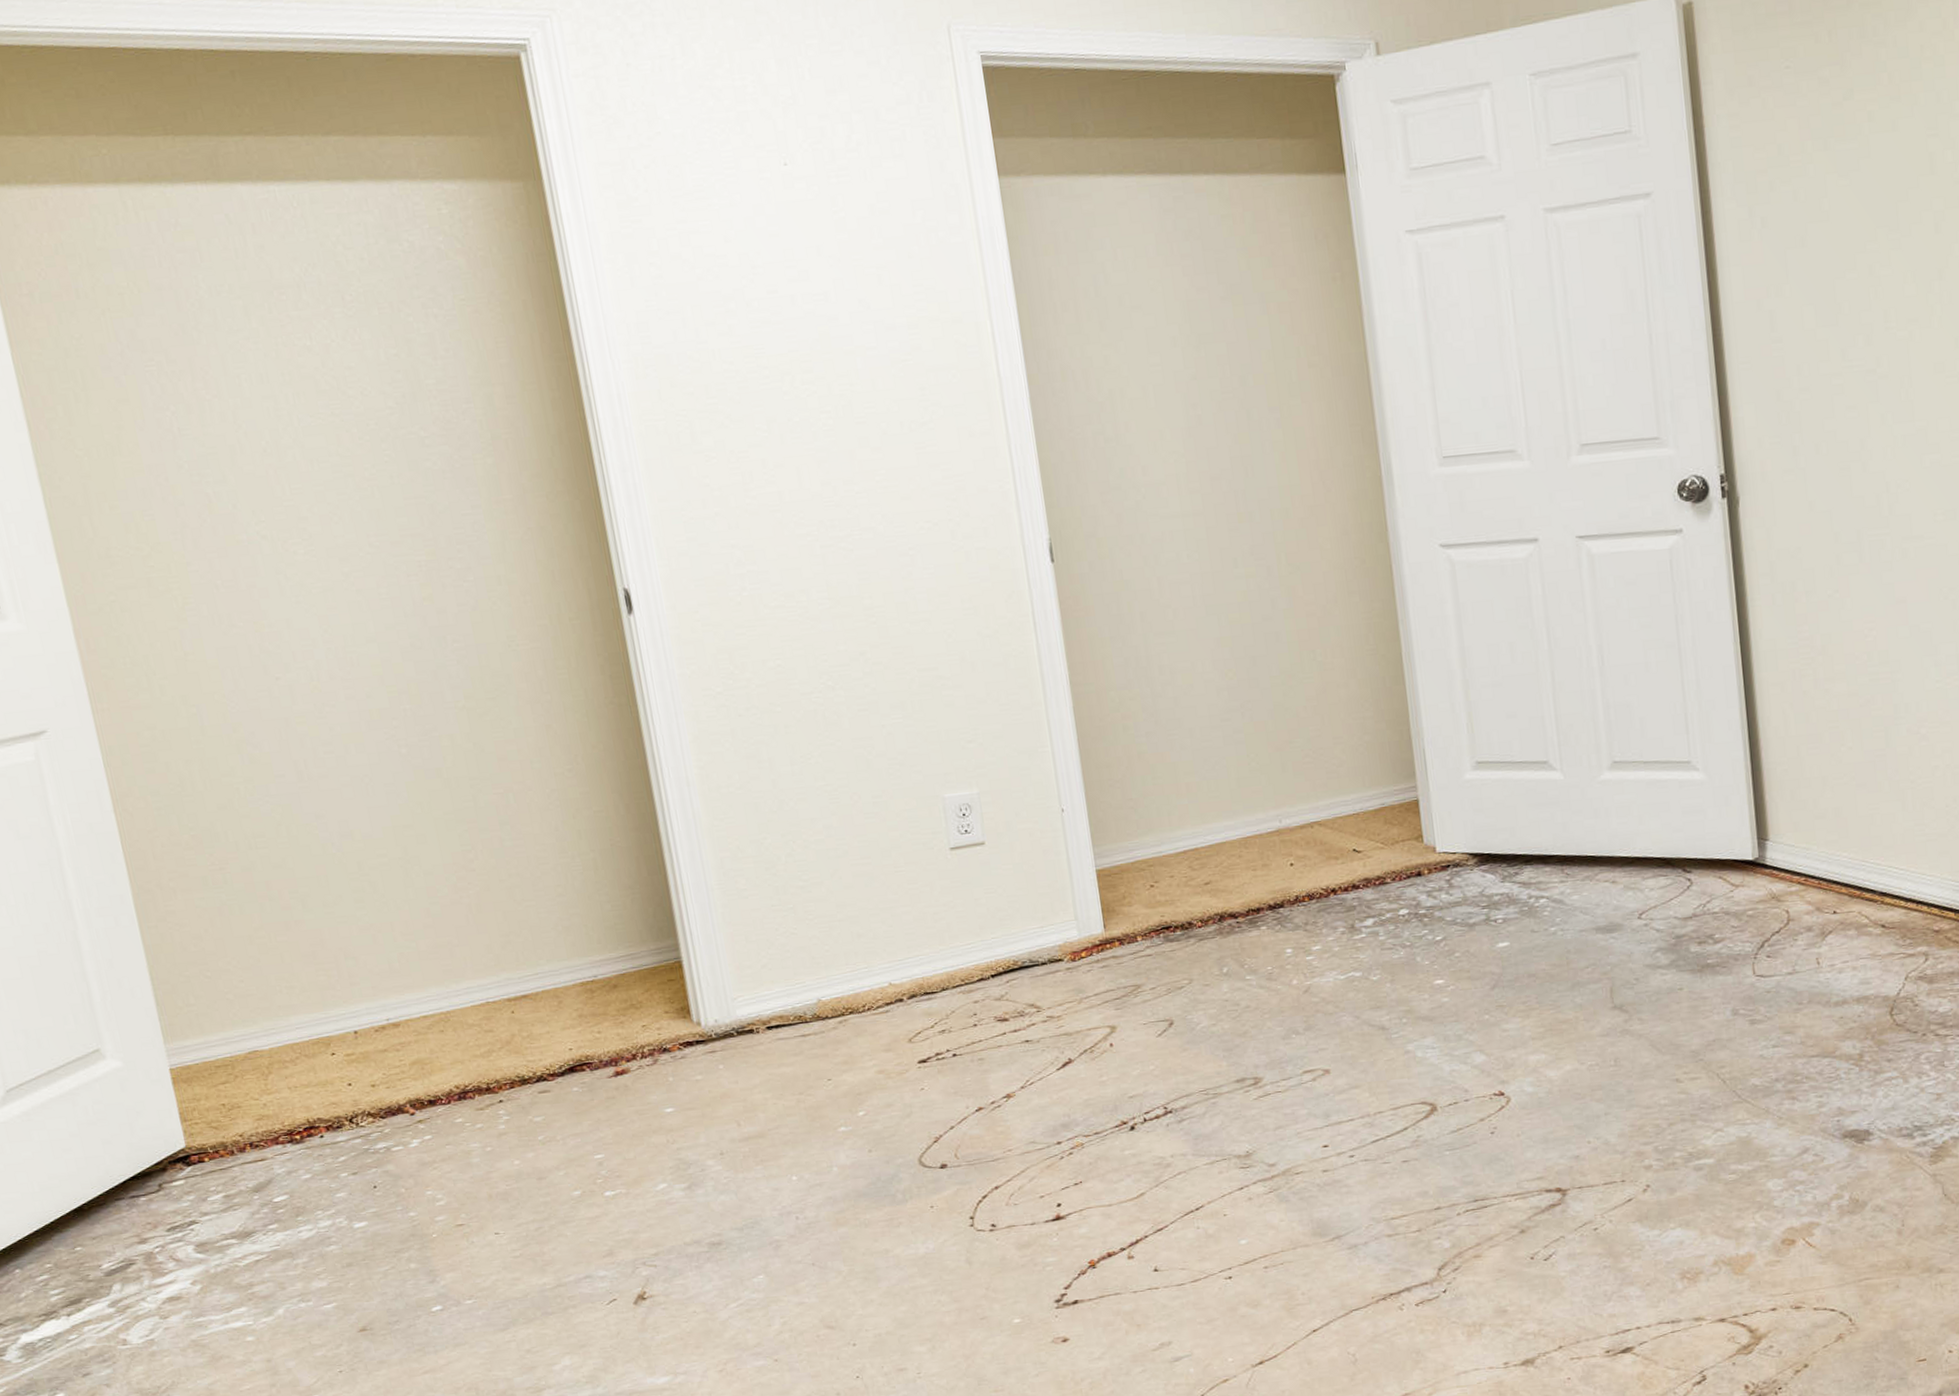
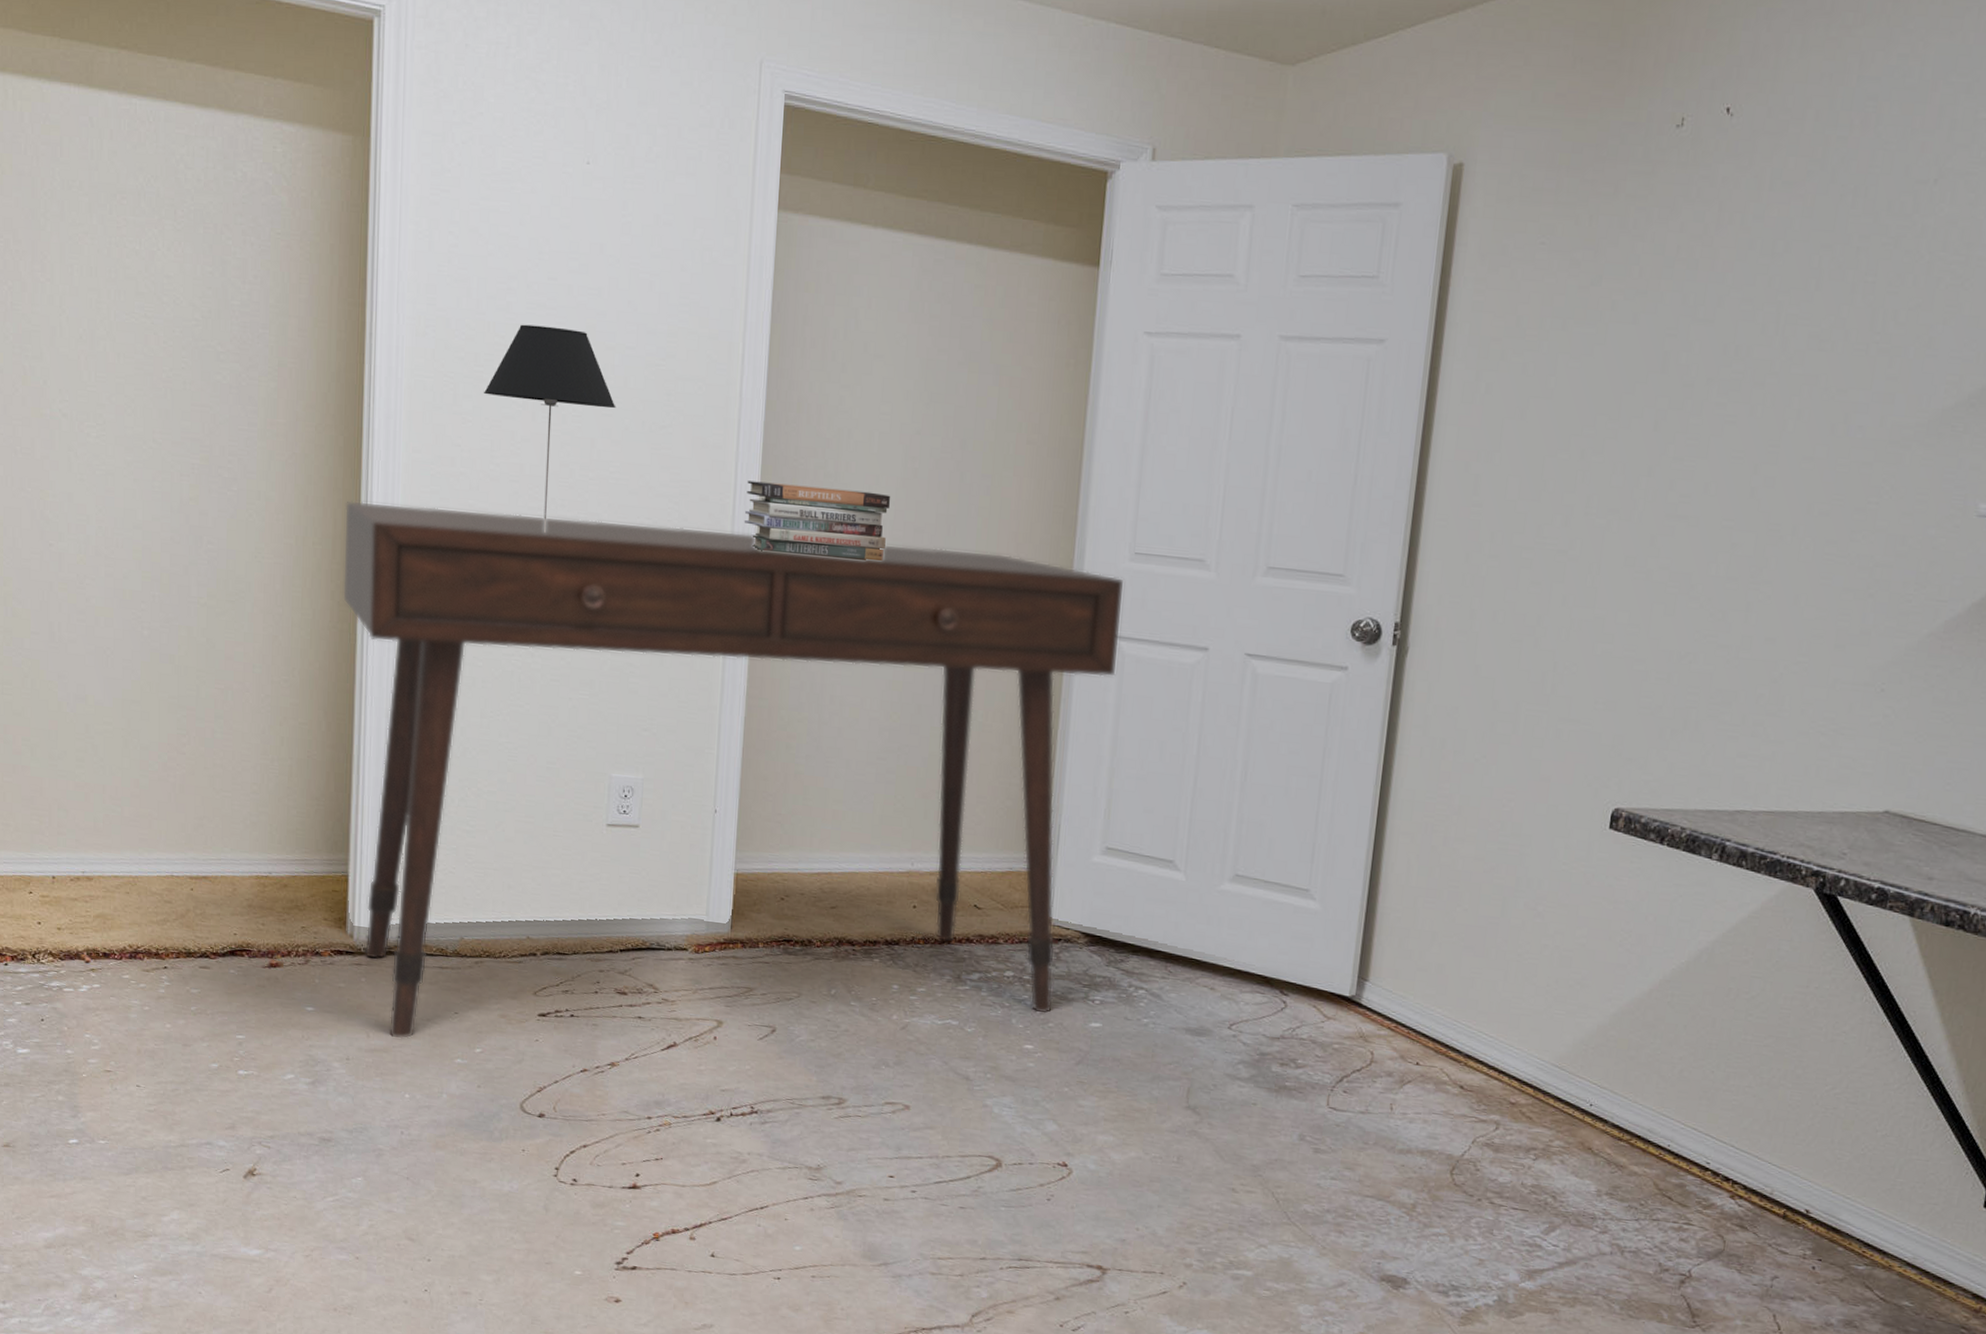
desk: none [596,484,1456,1121] -> present [342,500,1125,1039]
table lamp: none [723,340,869,559] -> present [484,324,616,533]
book stack: none [1024,448,1184,532] -> present [744,480,891,562]

